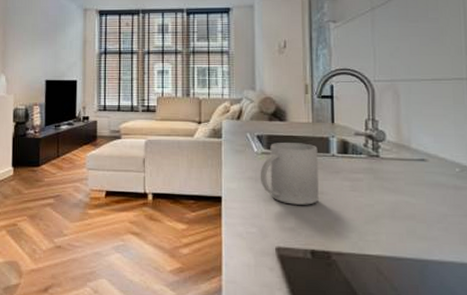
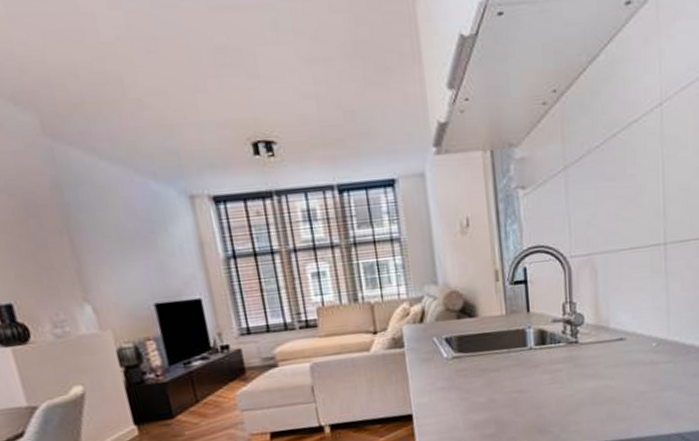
mug: present [260,143,319,205] -> none [452,339,519,410]

